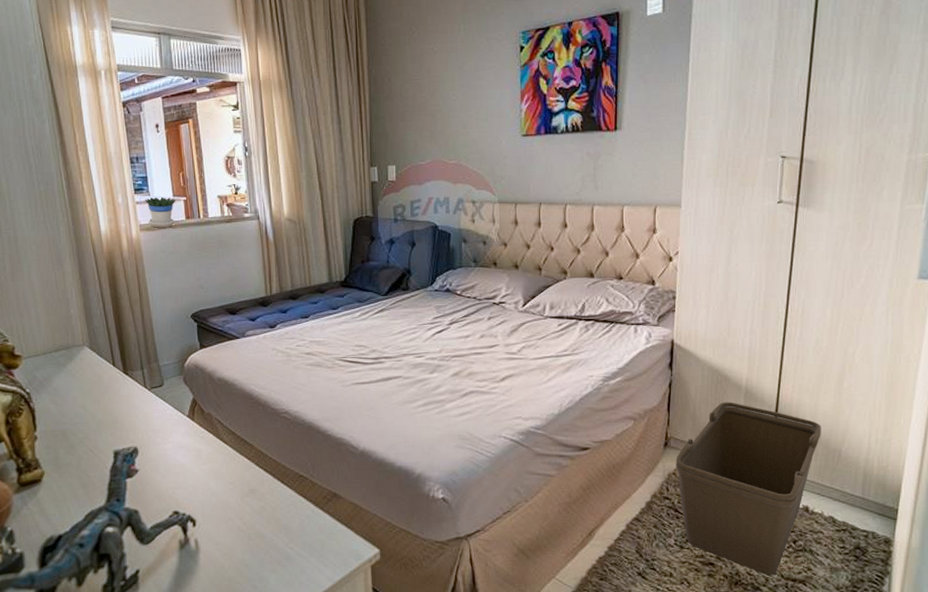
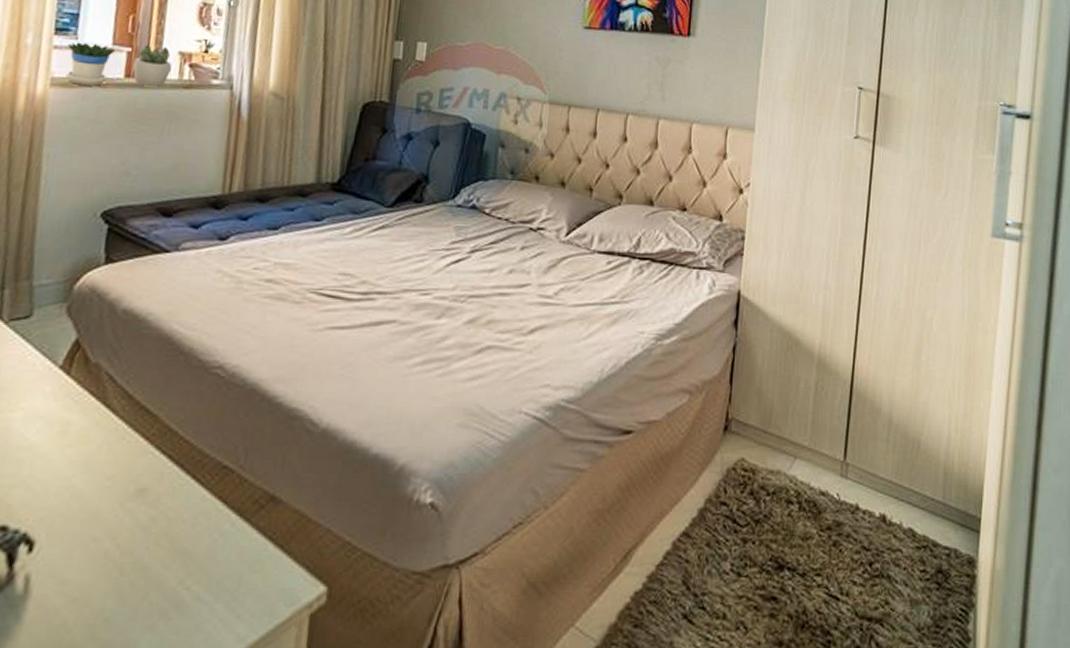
succulent plant: none [189,193,215,223] -> present [132,45,172,86]
bicycle basket: present [676,402,821,576] -> none [736,373,899,614]

